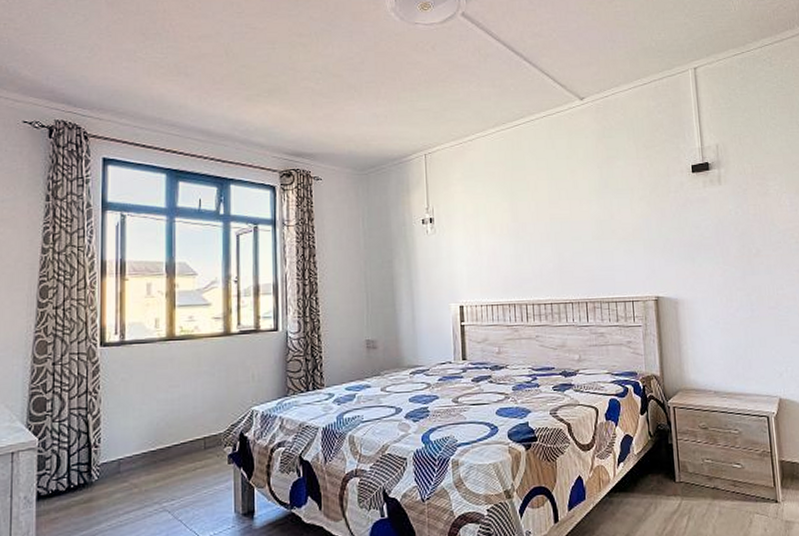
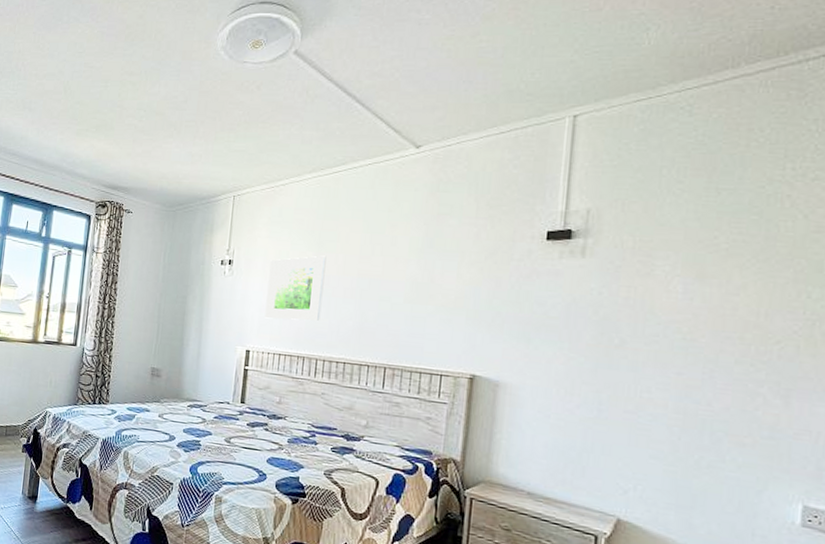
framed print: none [470,204,524,272] -> present [264,255,327,321]

